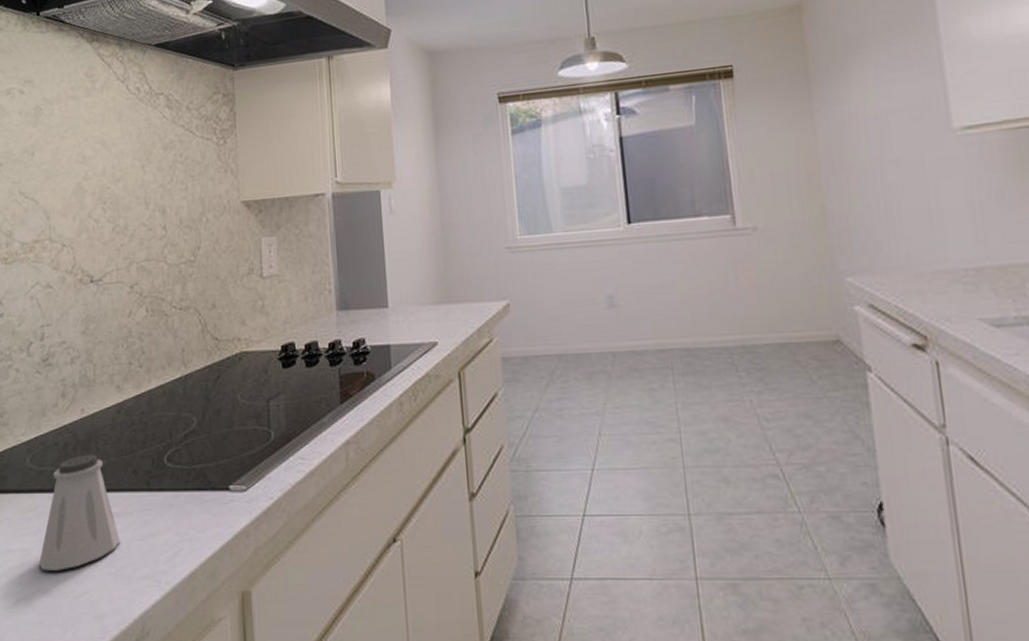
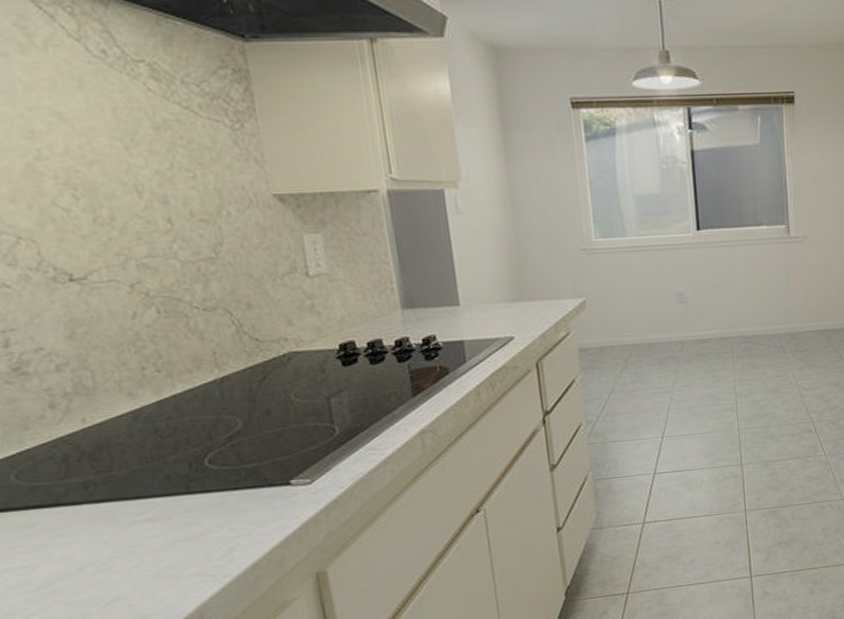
saltshaker: present [39,454,120,571] -> none [50,464,159,584]

